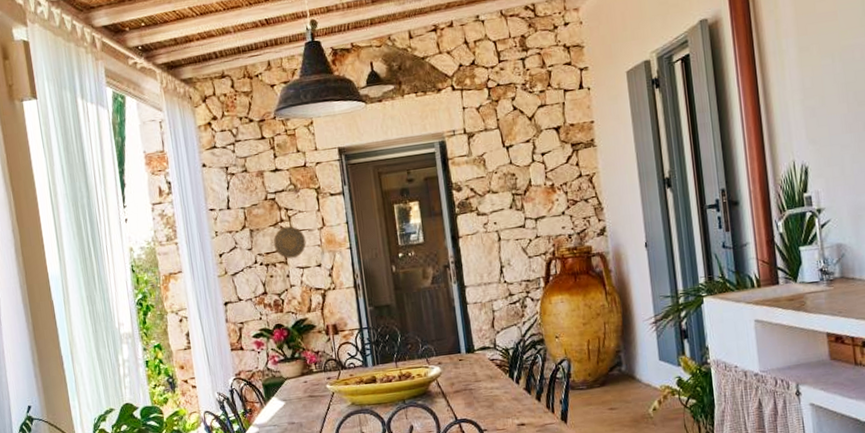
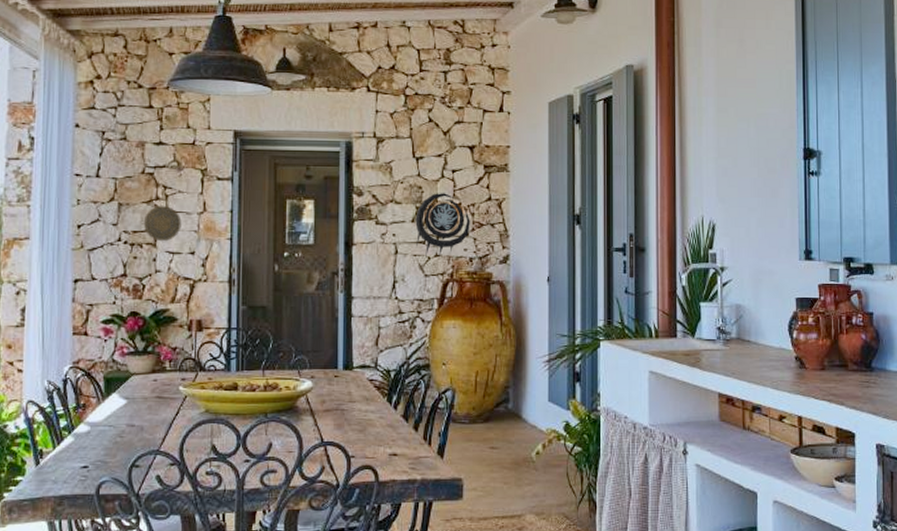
wall ornament: none [513,176,566,242] -> present [415,193,470,259]

